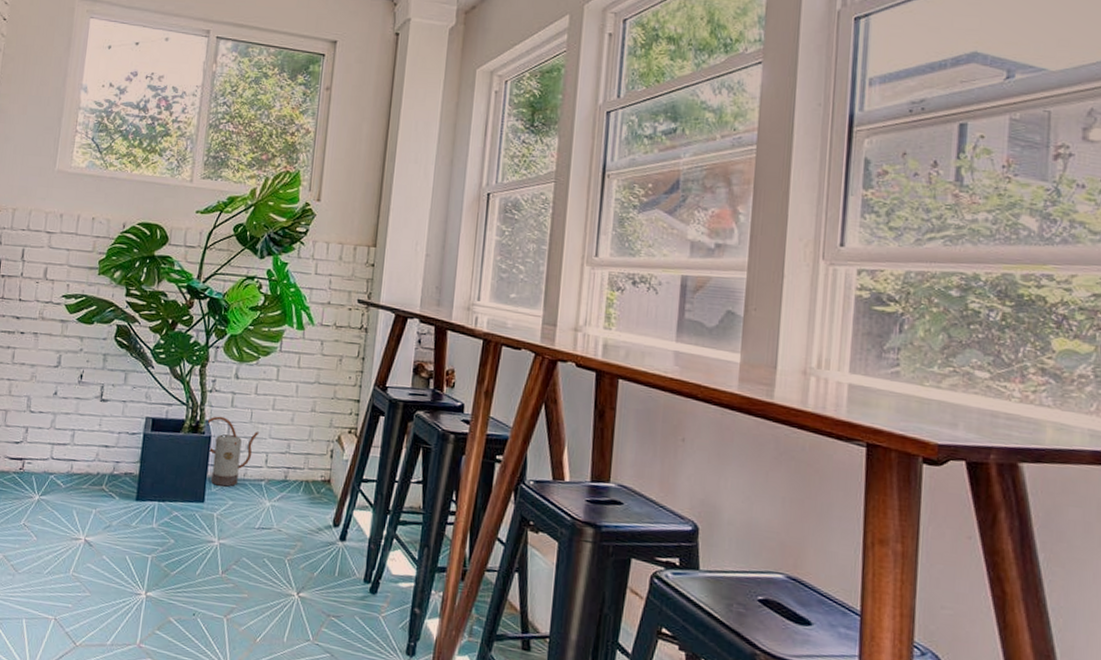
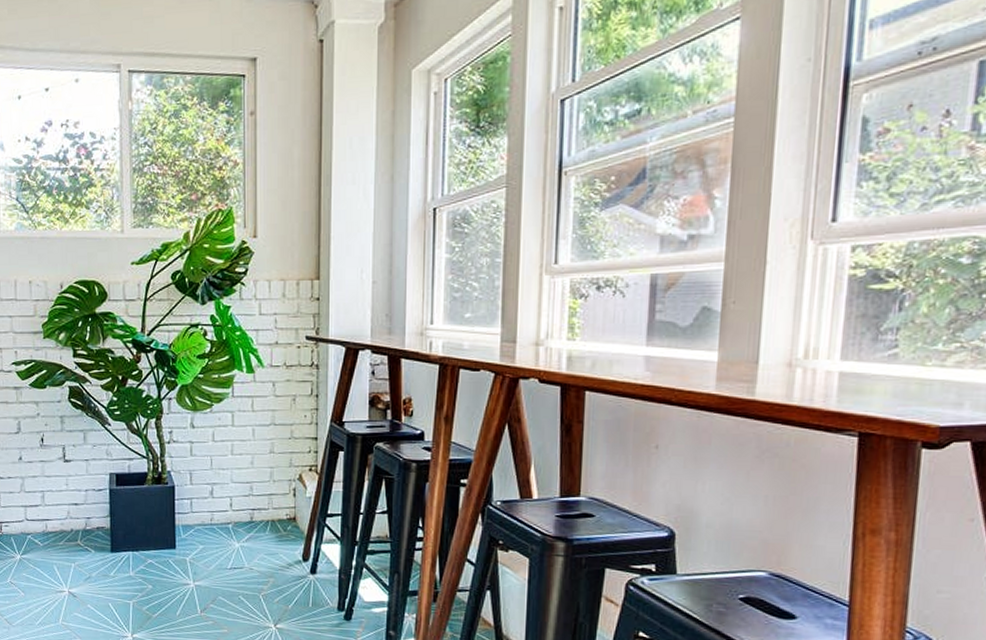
watering can: present [206,416,260,487] -> none [168,466,221,532]

